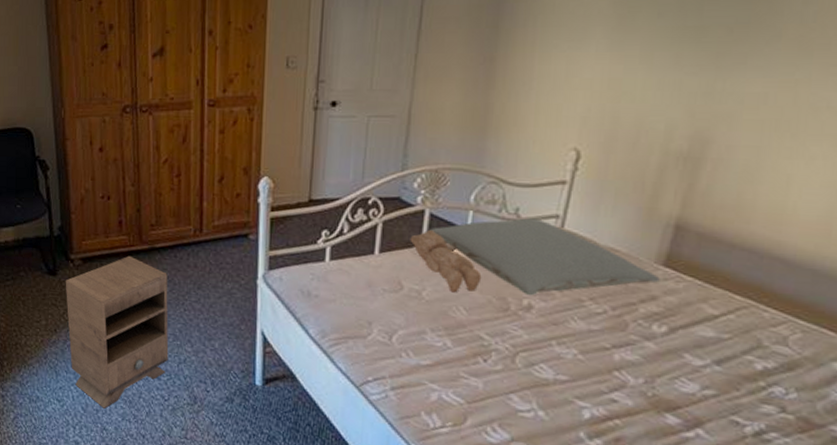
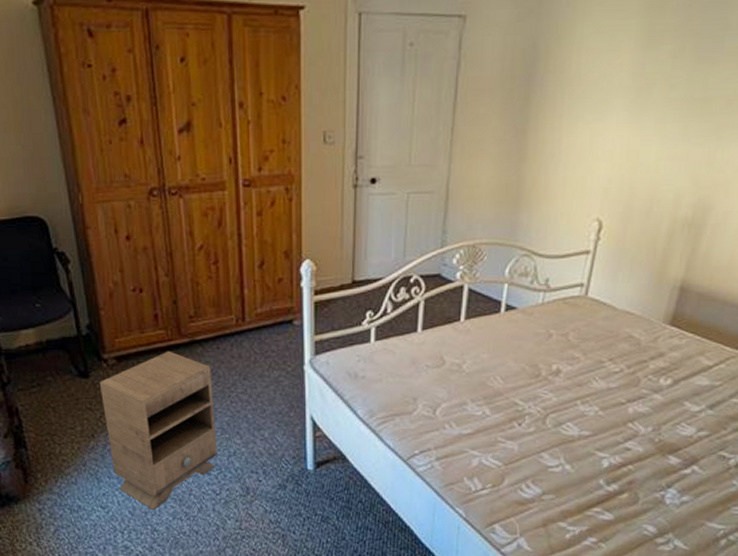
teddy bear: present [410,229,482,293] -> none [450,304,516,364]
pillow: present [429,218,660,296] -> none [468,288,667,361]

